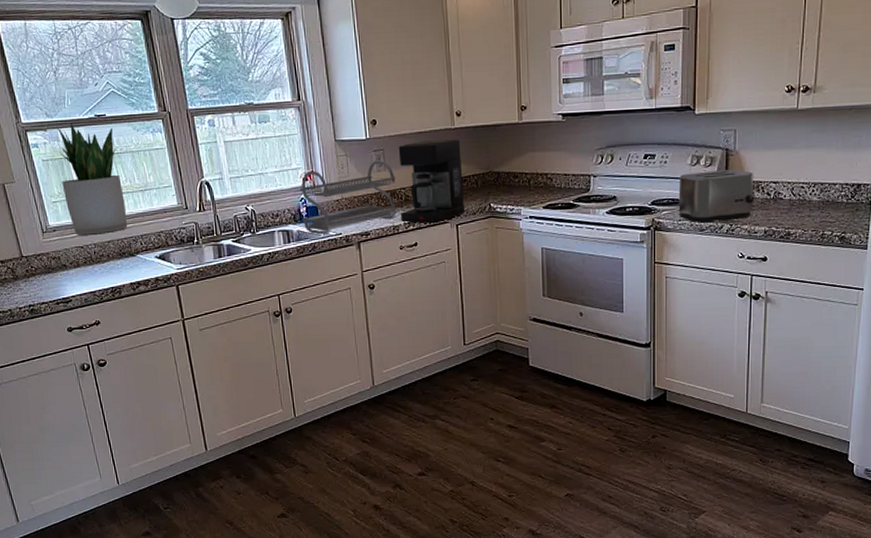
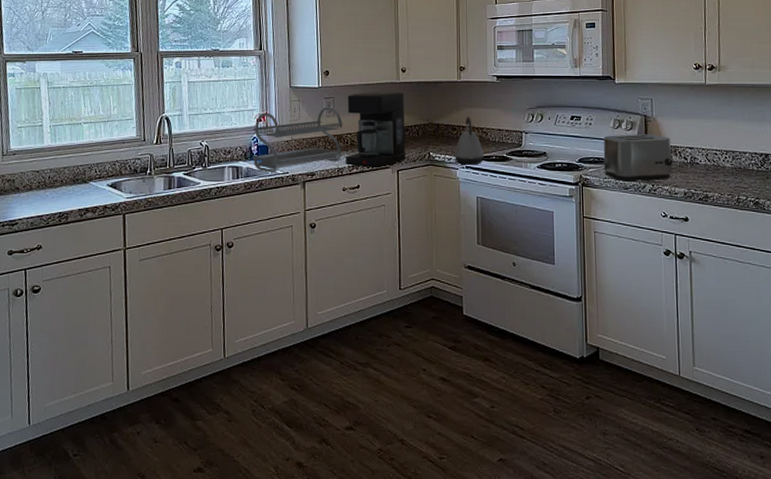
planter: present [56,123,128,235] -> none [30,57,87,160]
kettle: none [516,162,549,215] -> present [454,116,484,165]

